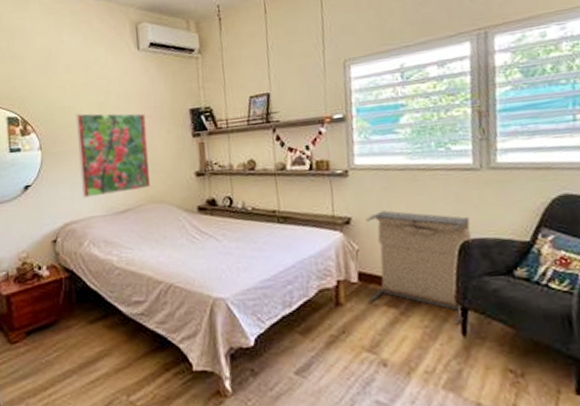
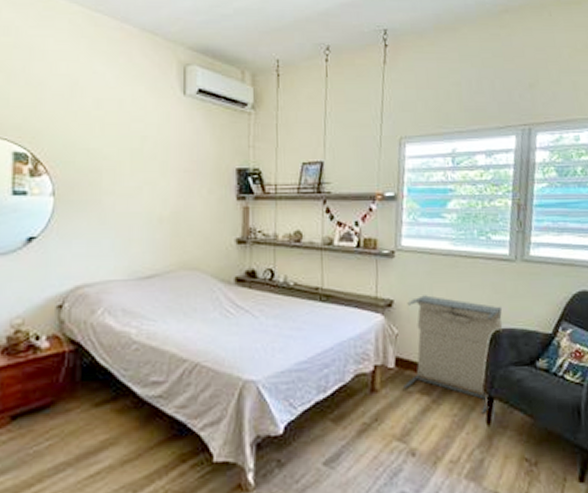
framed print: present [75,113,151,198] -> none [100,159,185,258]

